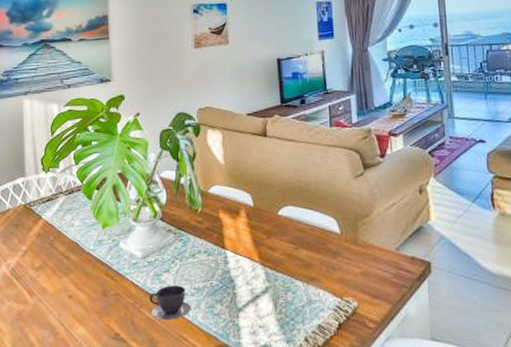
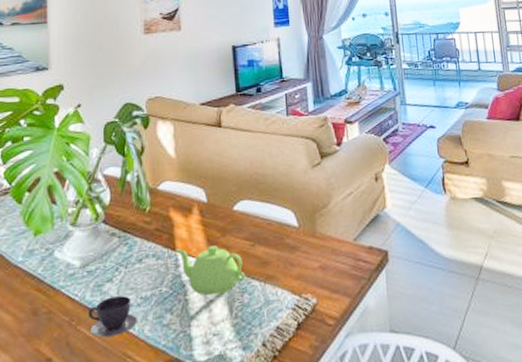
teapot: none [225,246,290,291] -> present [176,245,246,296]

